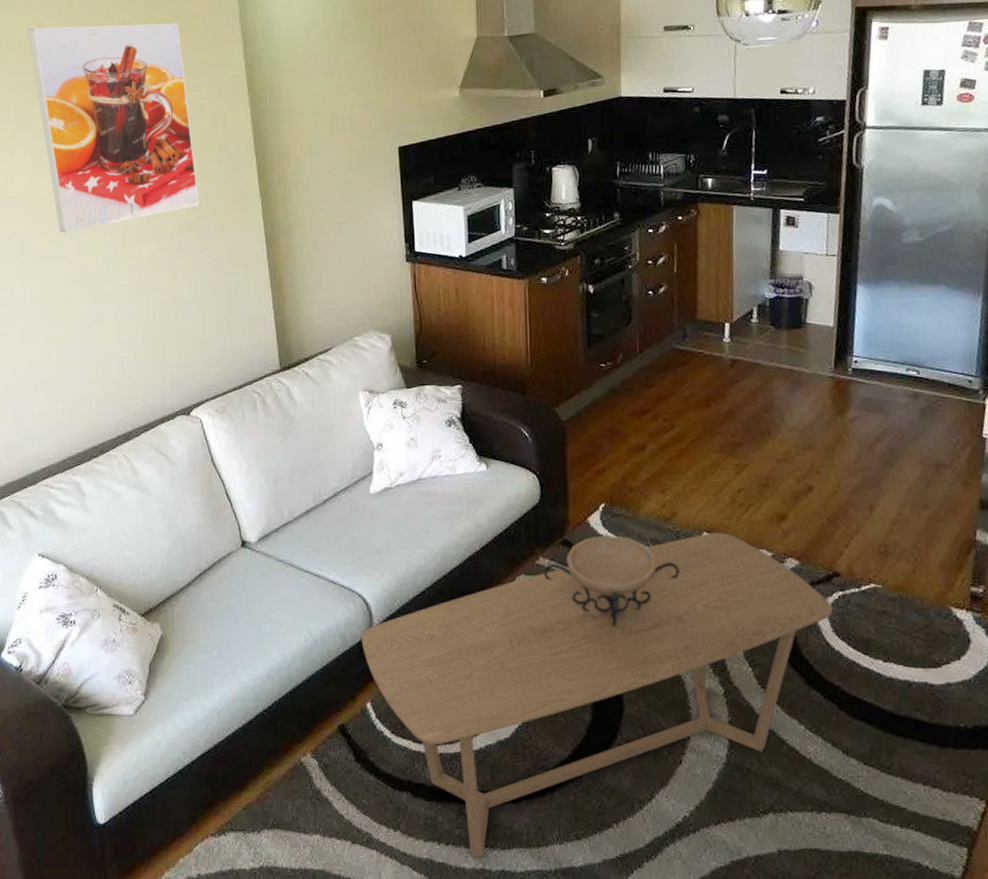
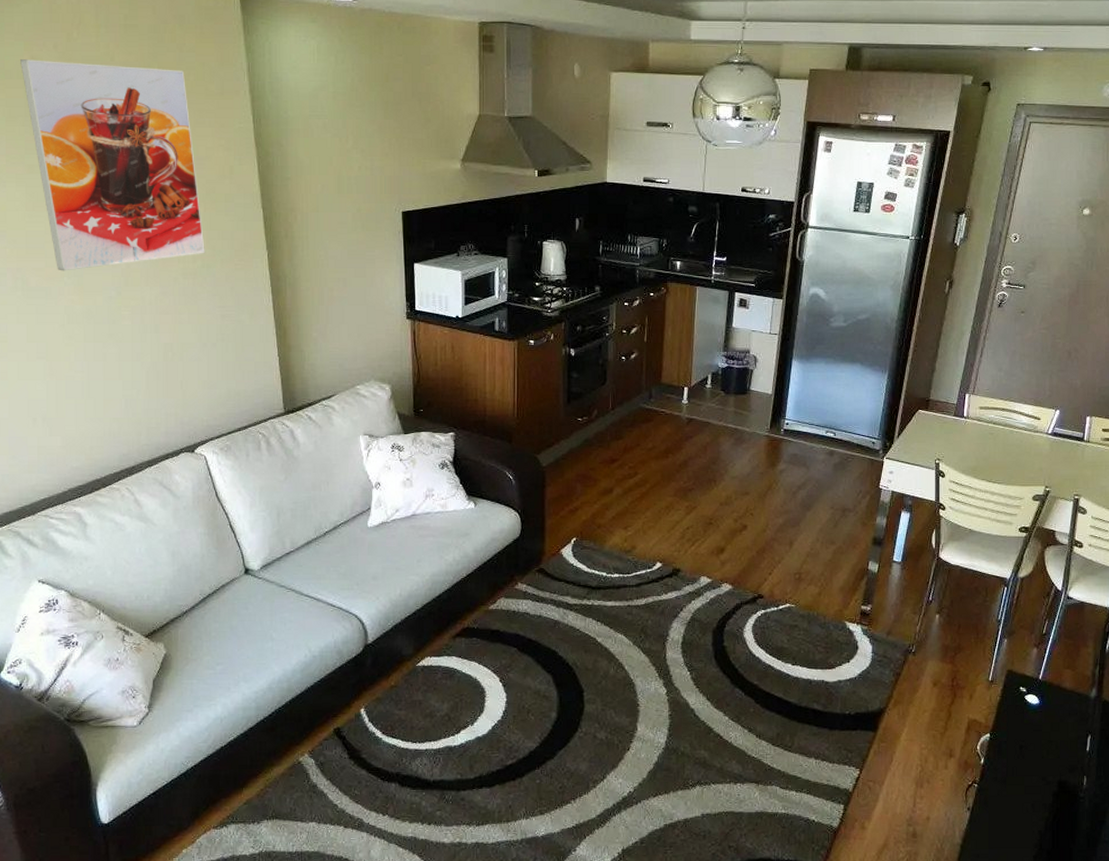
coffee table: present [361,533,834,858] -> none [357,563,757,834]
decorative bowl: present [543,534,680,626] -> none [521,563,636,640]

